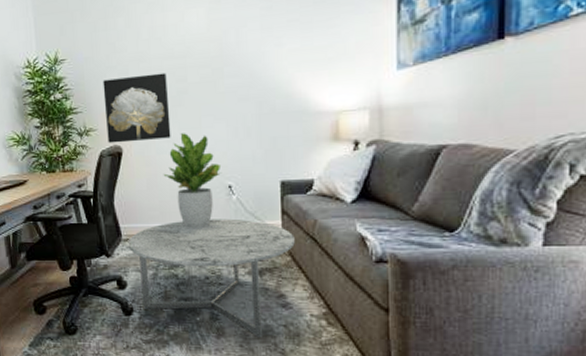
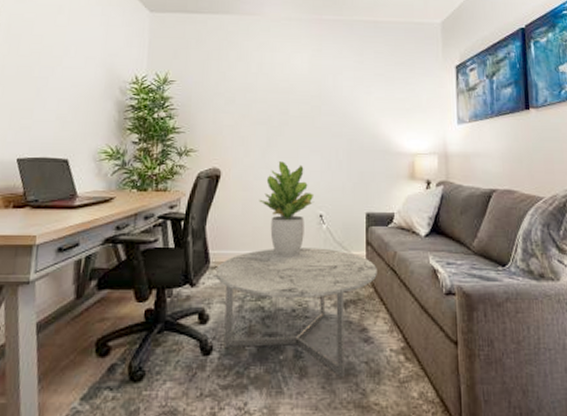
wall art: present [103,72,171,143] -> none [207,104,271,166]

